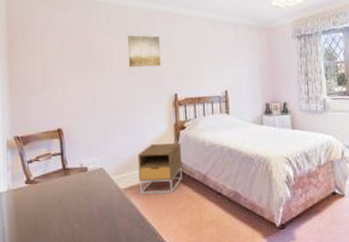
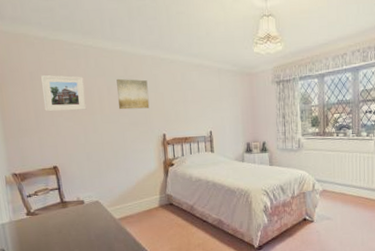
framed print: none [51,32,96,71] -> present [41,75,87,112]
nightstand: present [137,143,183,194] -> none [130,178,172,223]

